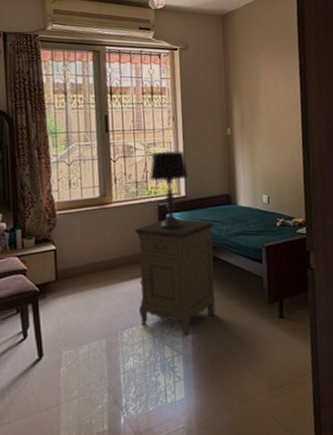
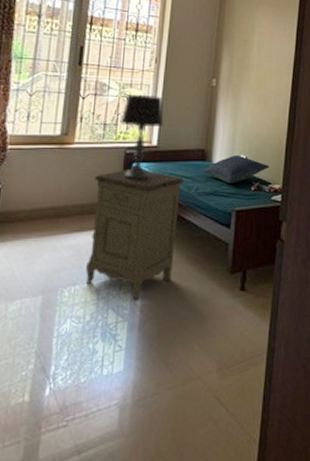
pillow: none [229,195,291,223] -> present [201,154,269,184]

